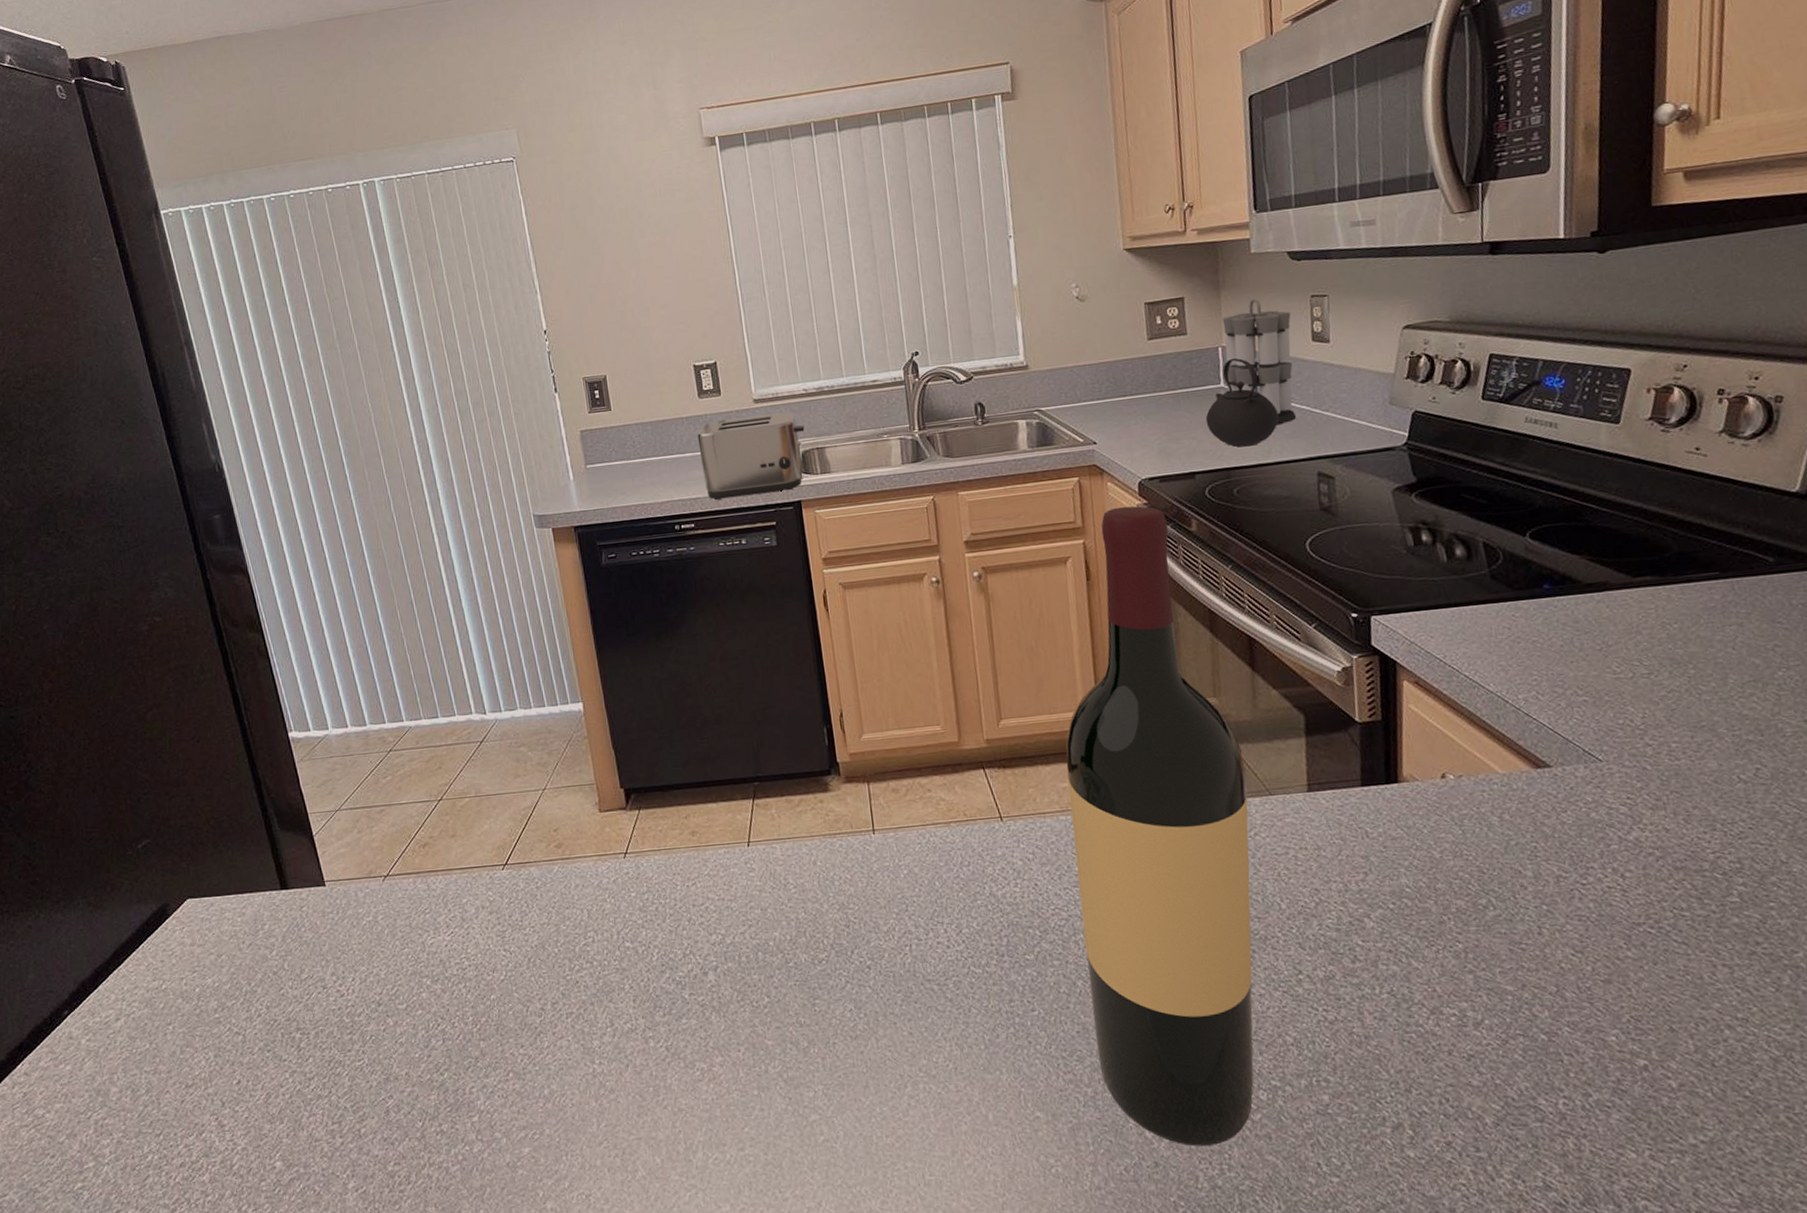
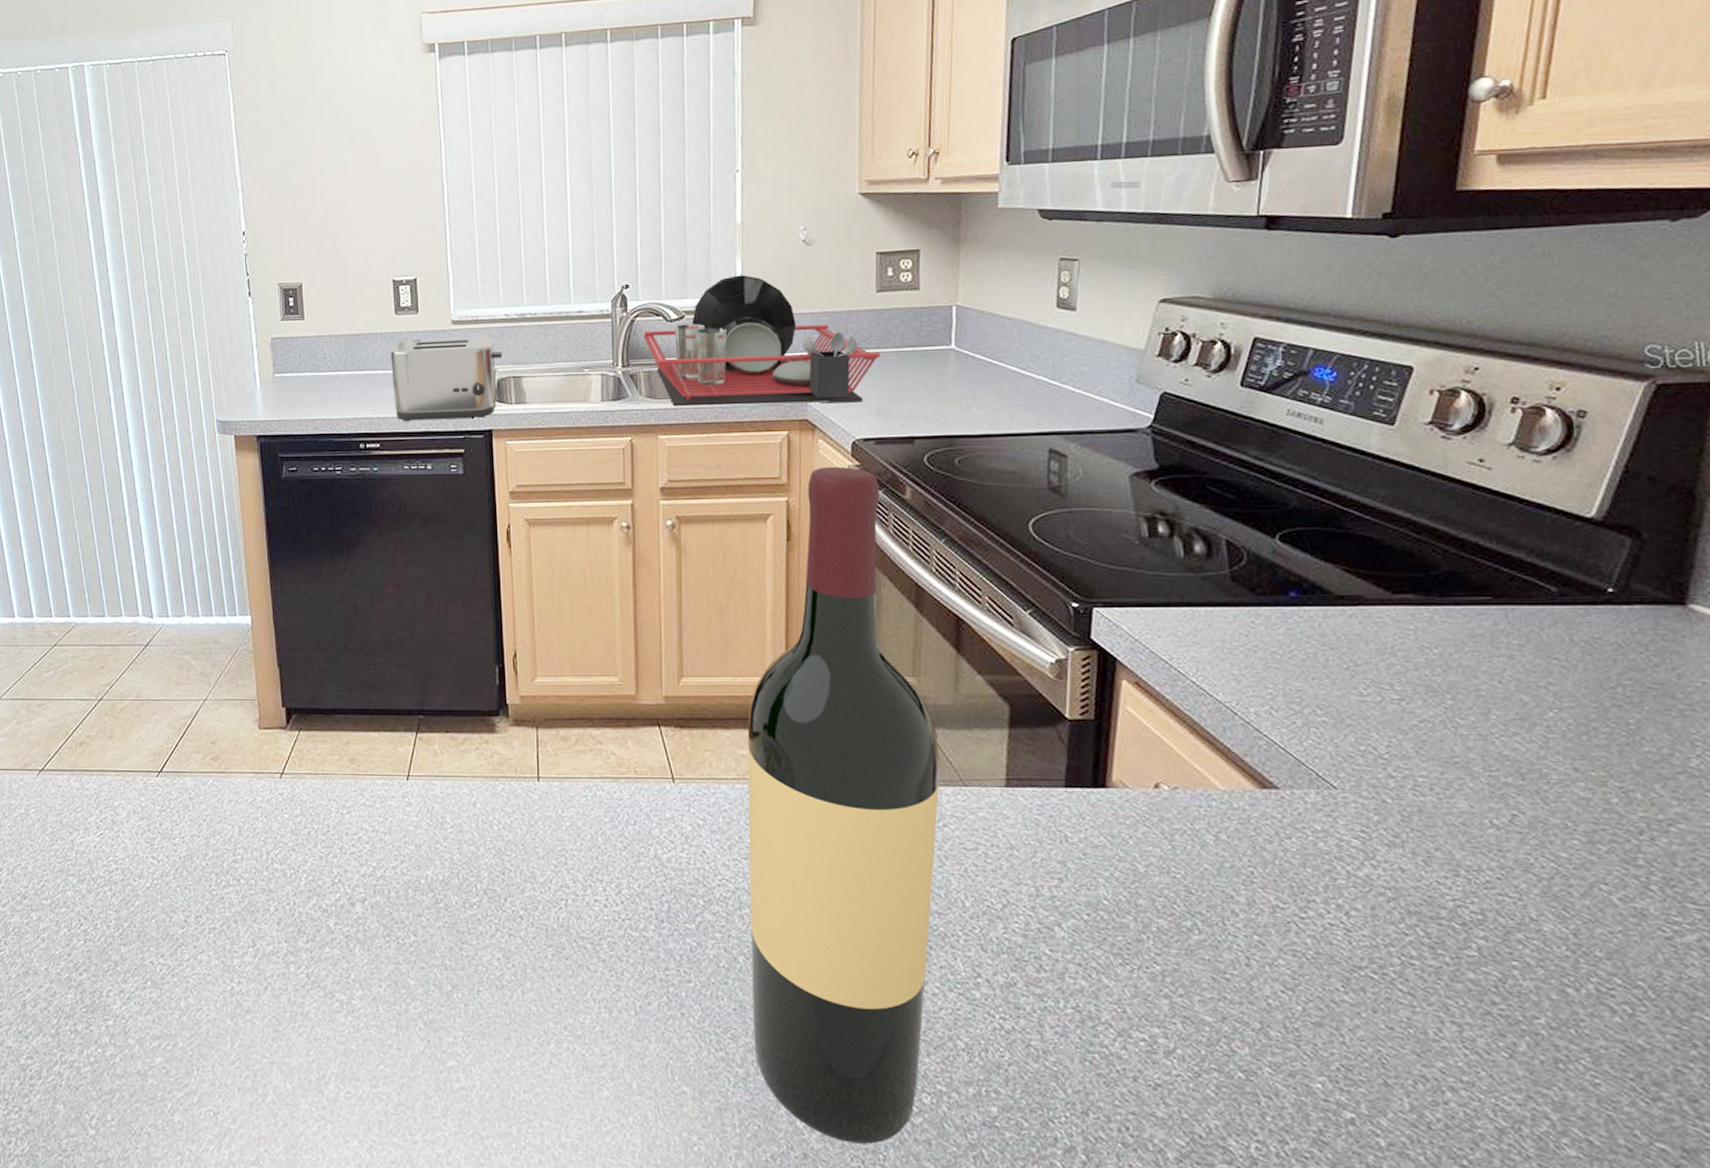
dish rack: none [936,333,1157,464] -> present [644,275,881,407]
kettle: present [1205,357,1279,447] -> none [931,318,1012,415]
spice rack: present [1222,298,1297,424] -> none [958,256,1036,393]

